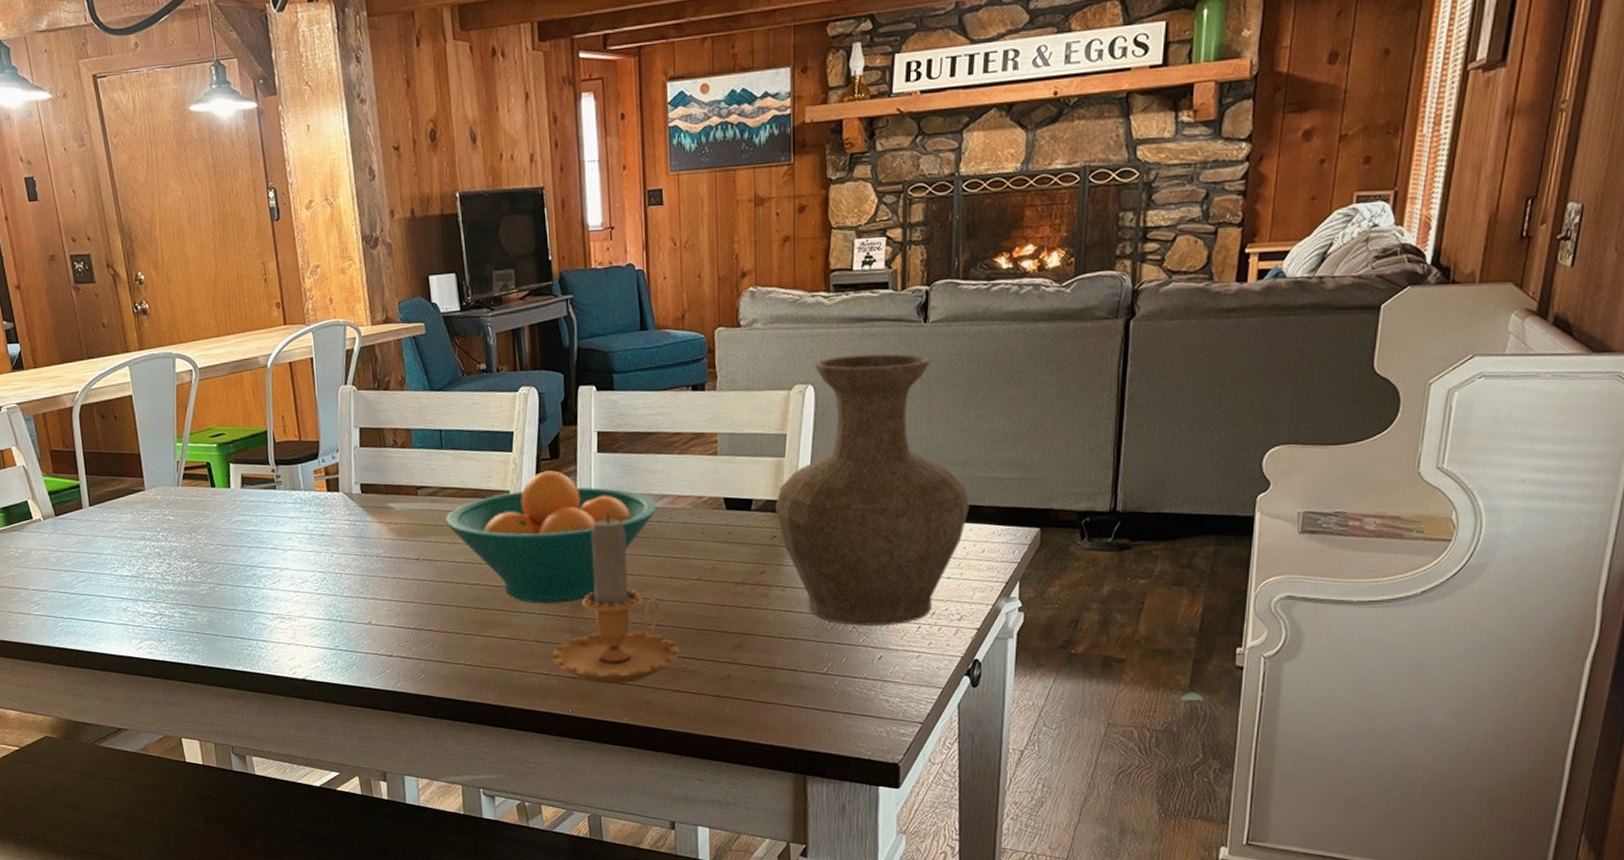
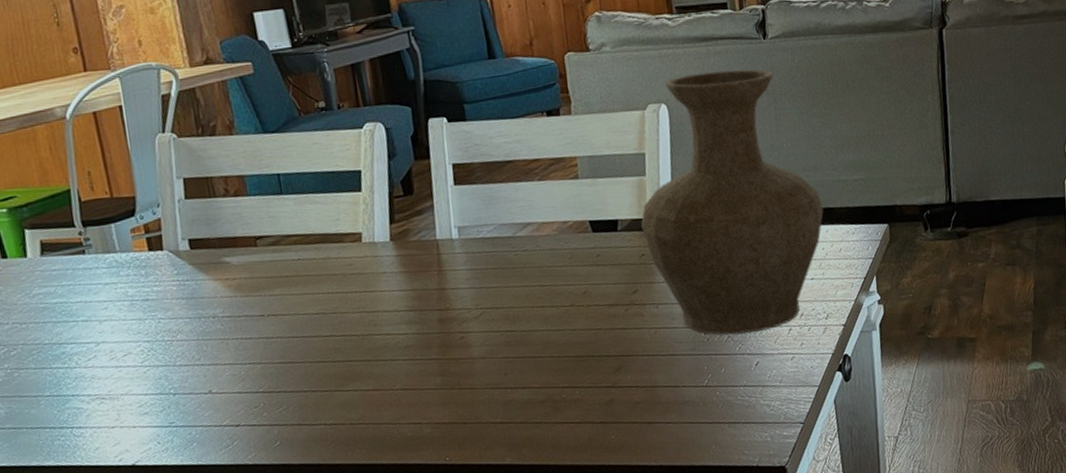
fruit bowl: present [446,470,658,604] -> none [291,207,522,349]
candle: present [552,512,679,684] -> none [423,246,558,426]

